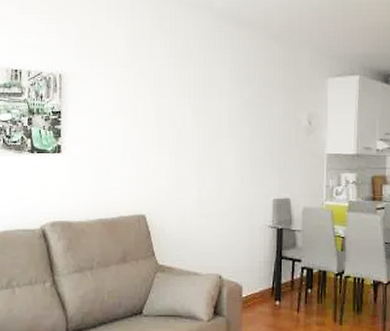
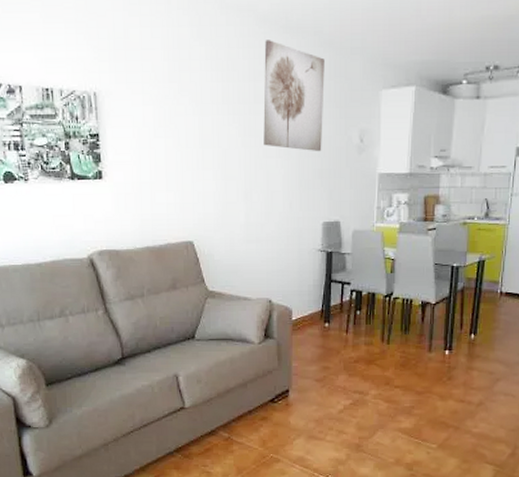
wall art: none [217,32,275,132] -> present [263,40,325,151]

